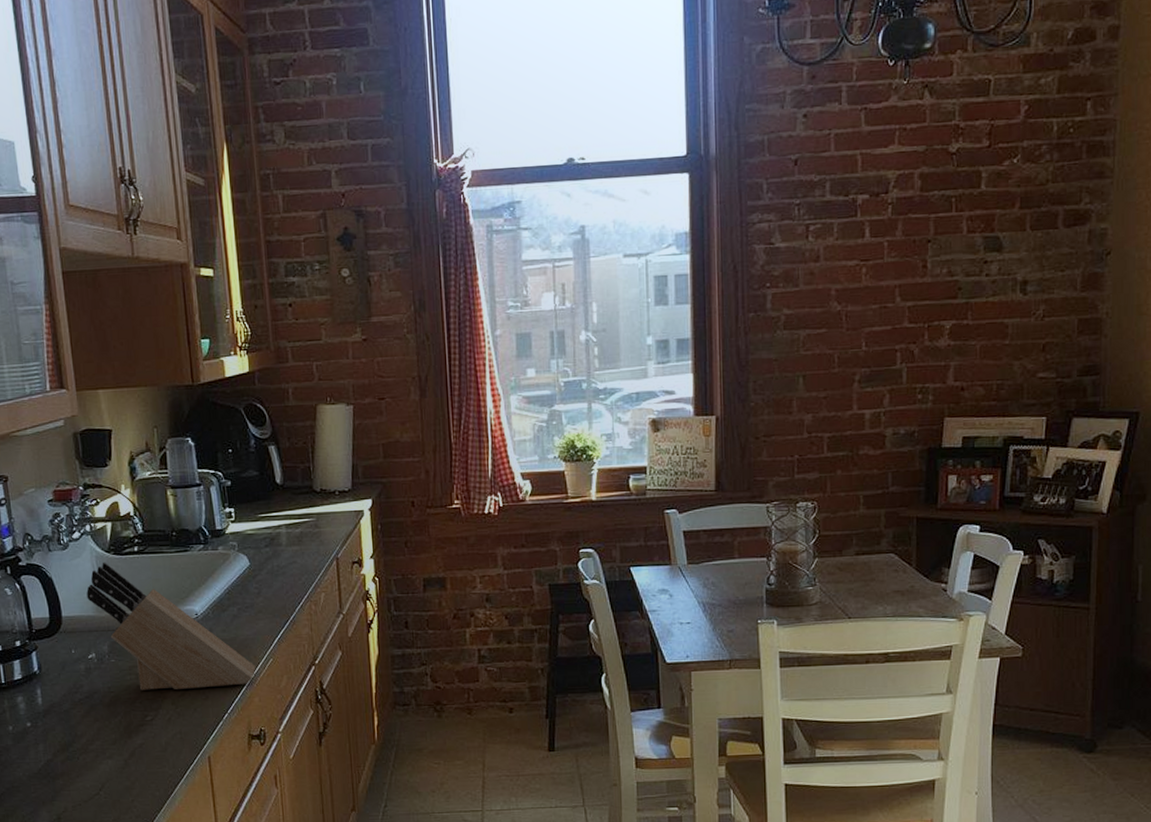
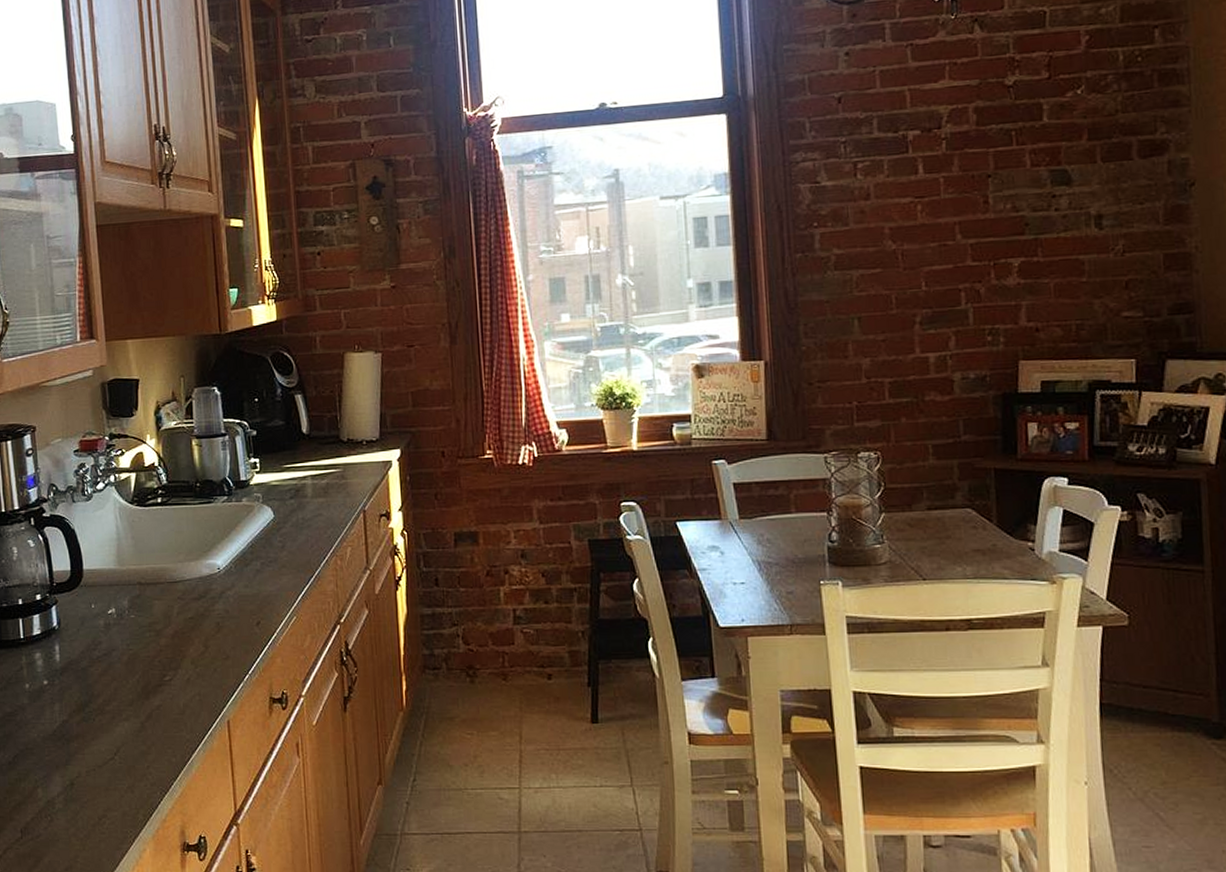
knife block: present [86,562,256,690] -> none [109,513,279,648]

